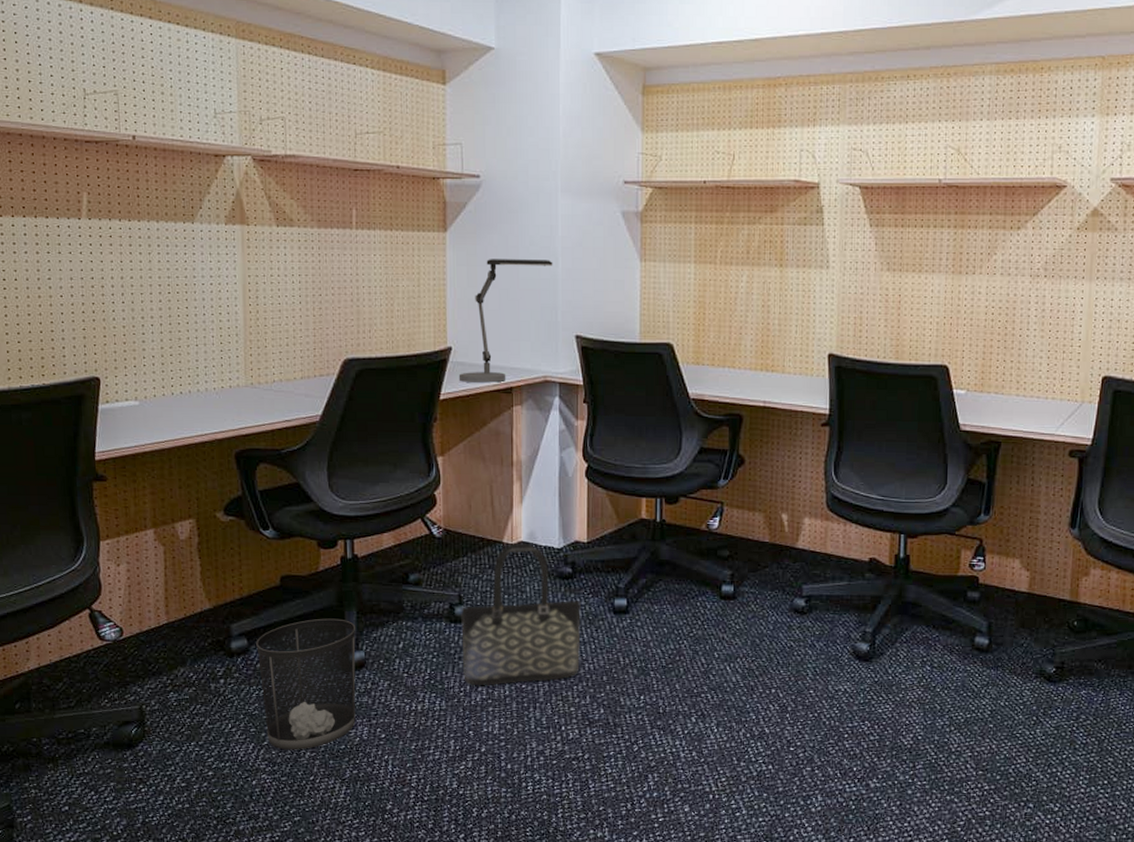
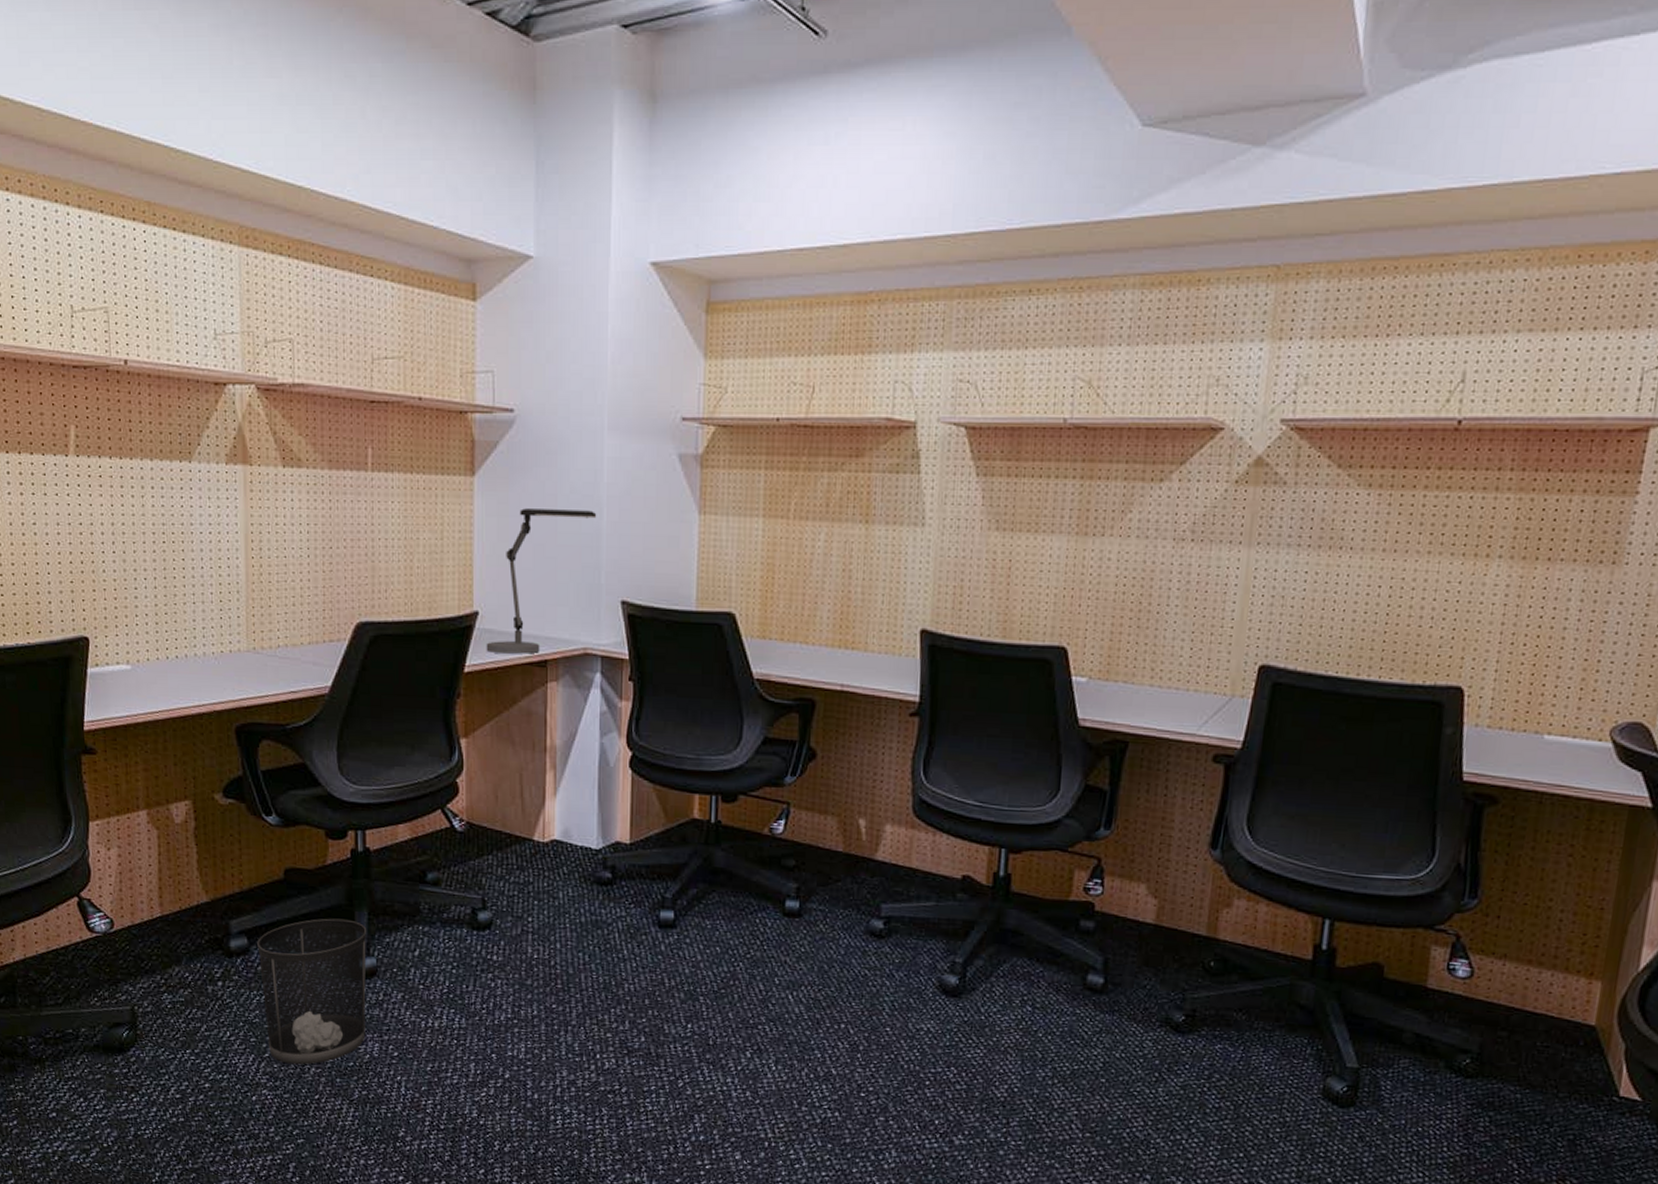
tote bag: present [461,542,581,685] -> none [484,841,621,1003]

